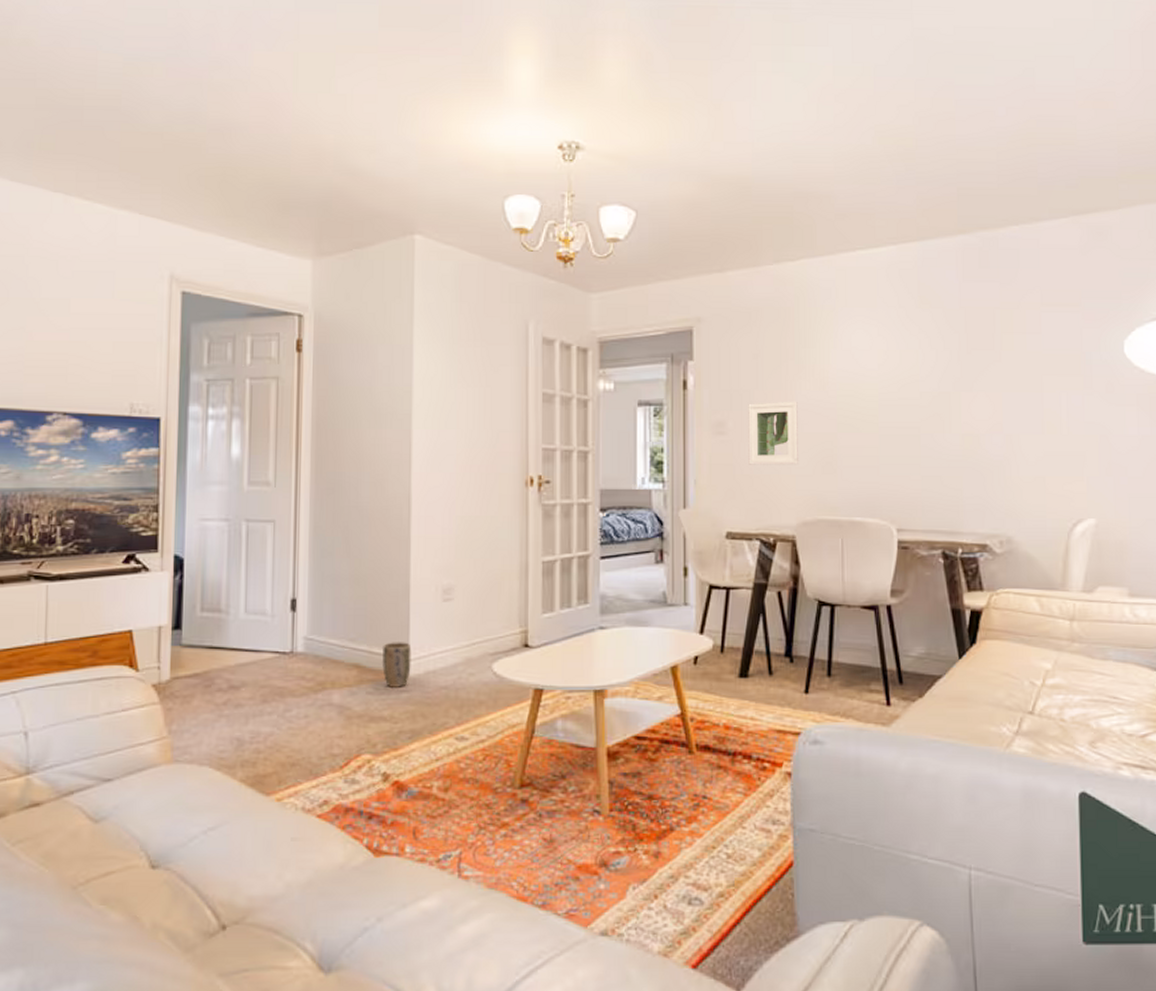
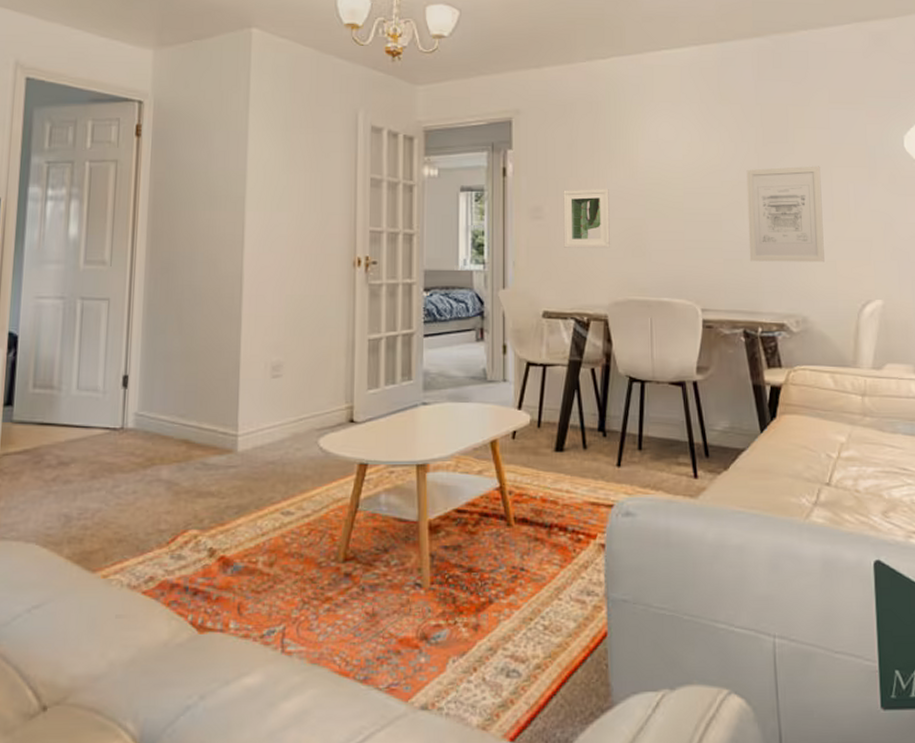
plant pot: present [381,642,411,687] -> none [210,418,240,463]
wall art: none [948,374,1032,479] -> present [746,166,825,262]

